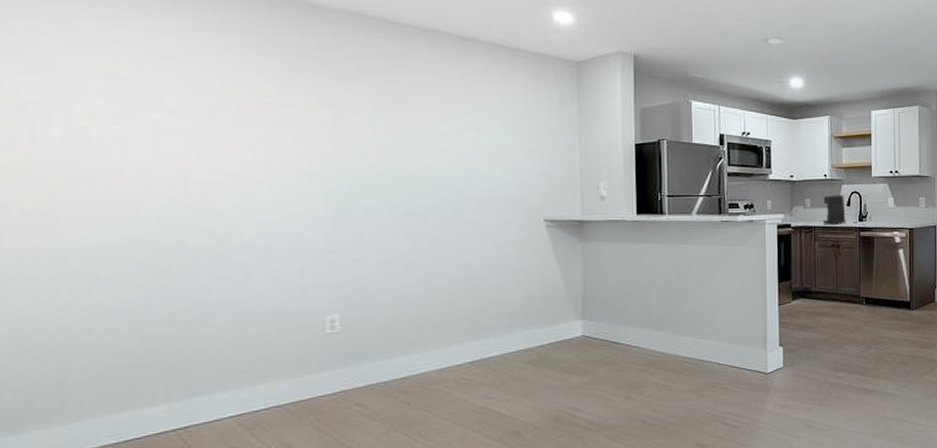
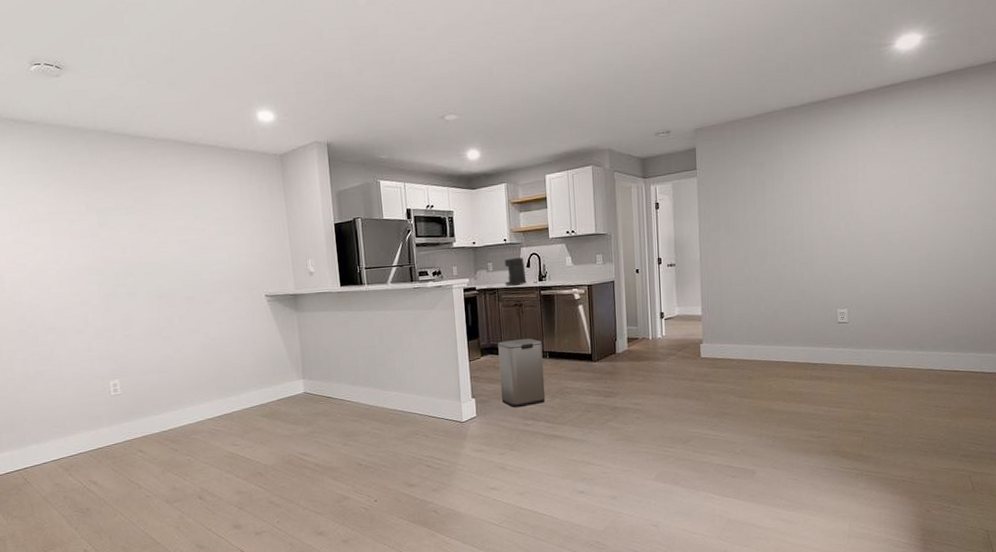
pedal bin: none [811,282,860,358] -> present [498,338,546,408]

